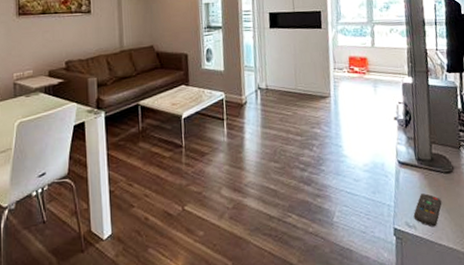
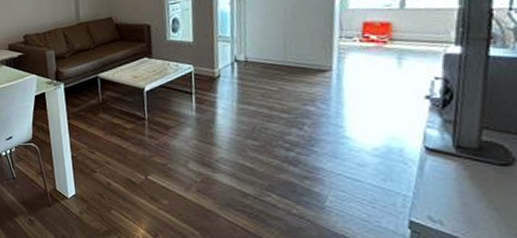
remote control: present [413,193,442,227] -> none [440,187,489,225]

